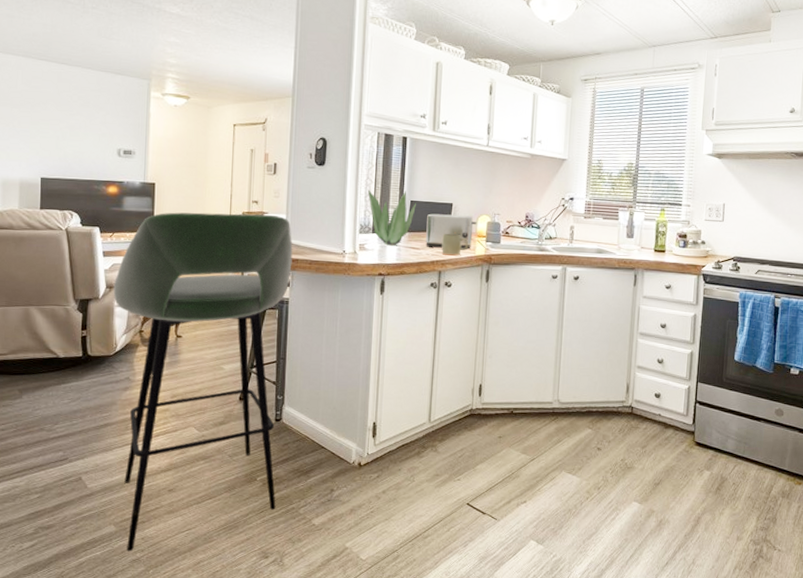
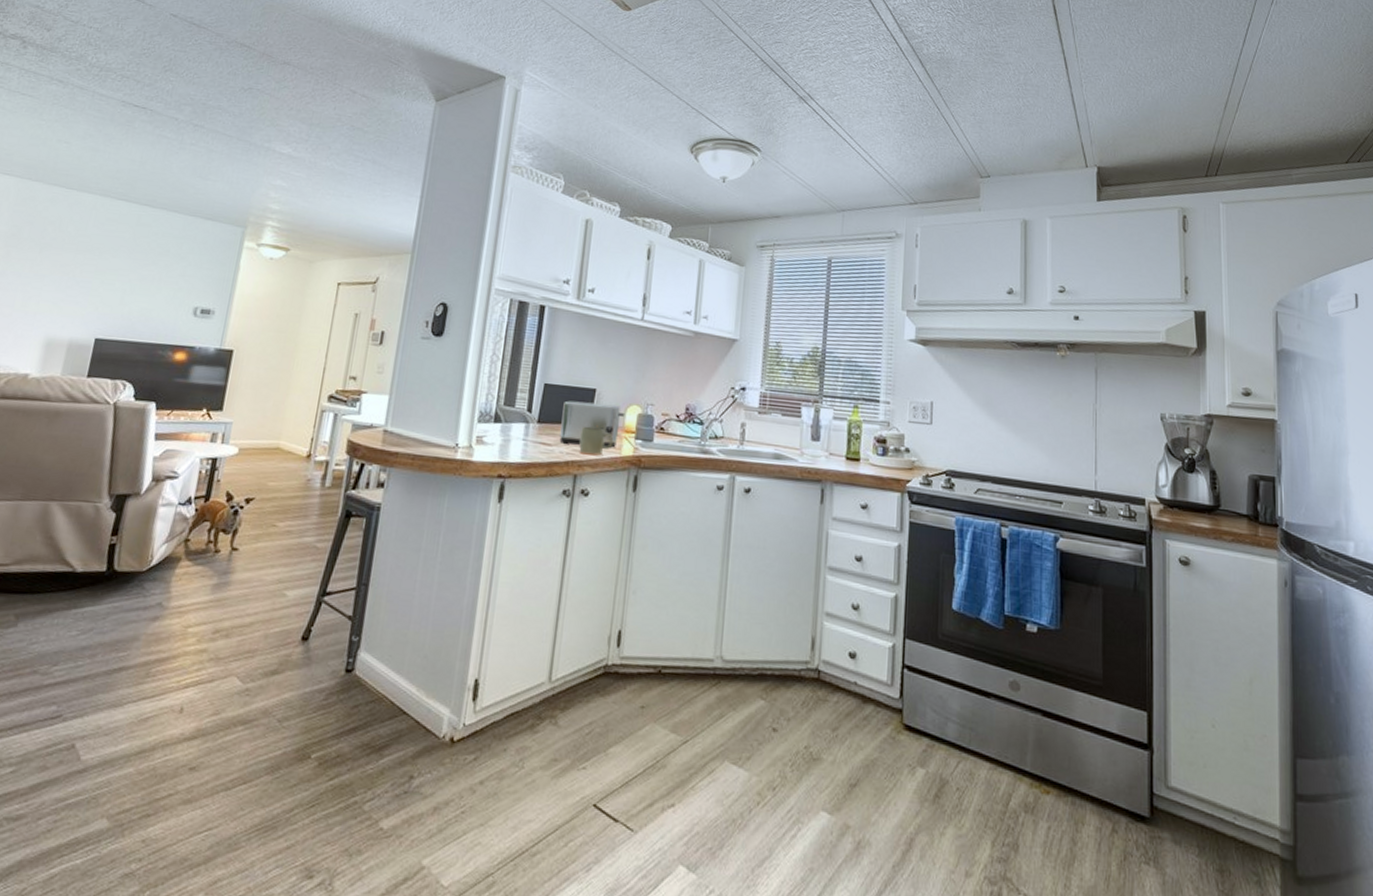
bar stool: present [113,212,293,552] -> none [118,387,394,861]
plant: present [368,190,417,246] -> none [492,368,552,440]

